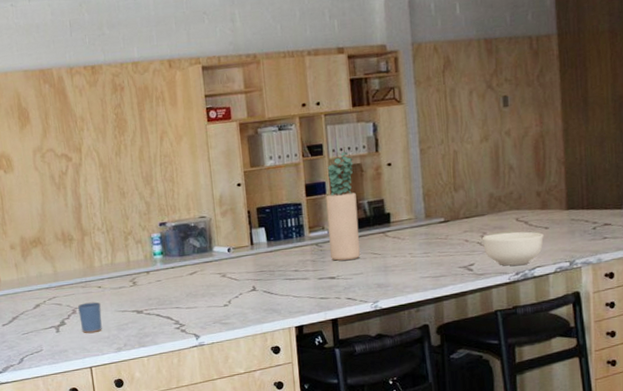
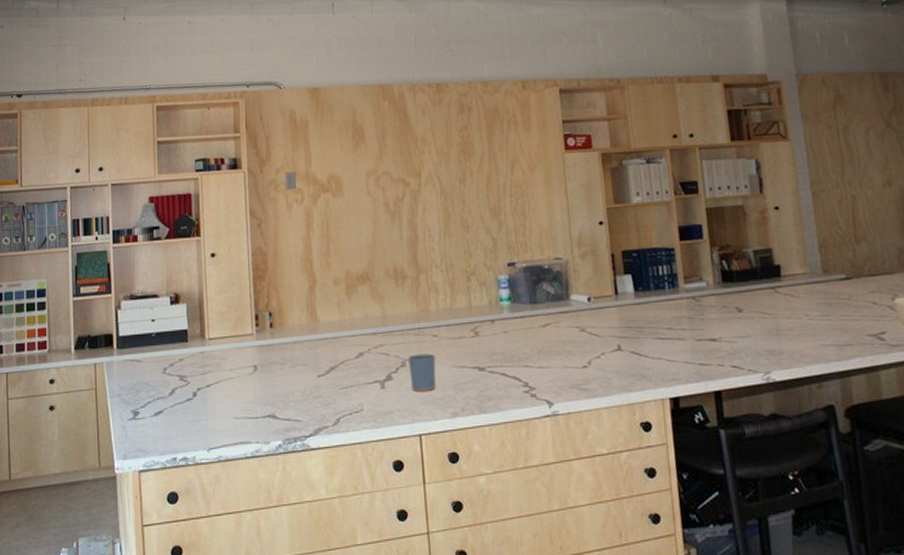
vase: present [326,147,360,261] -> none [703,185,746,320]

